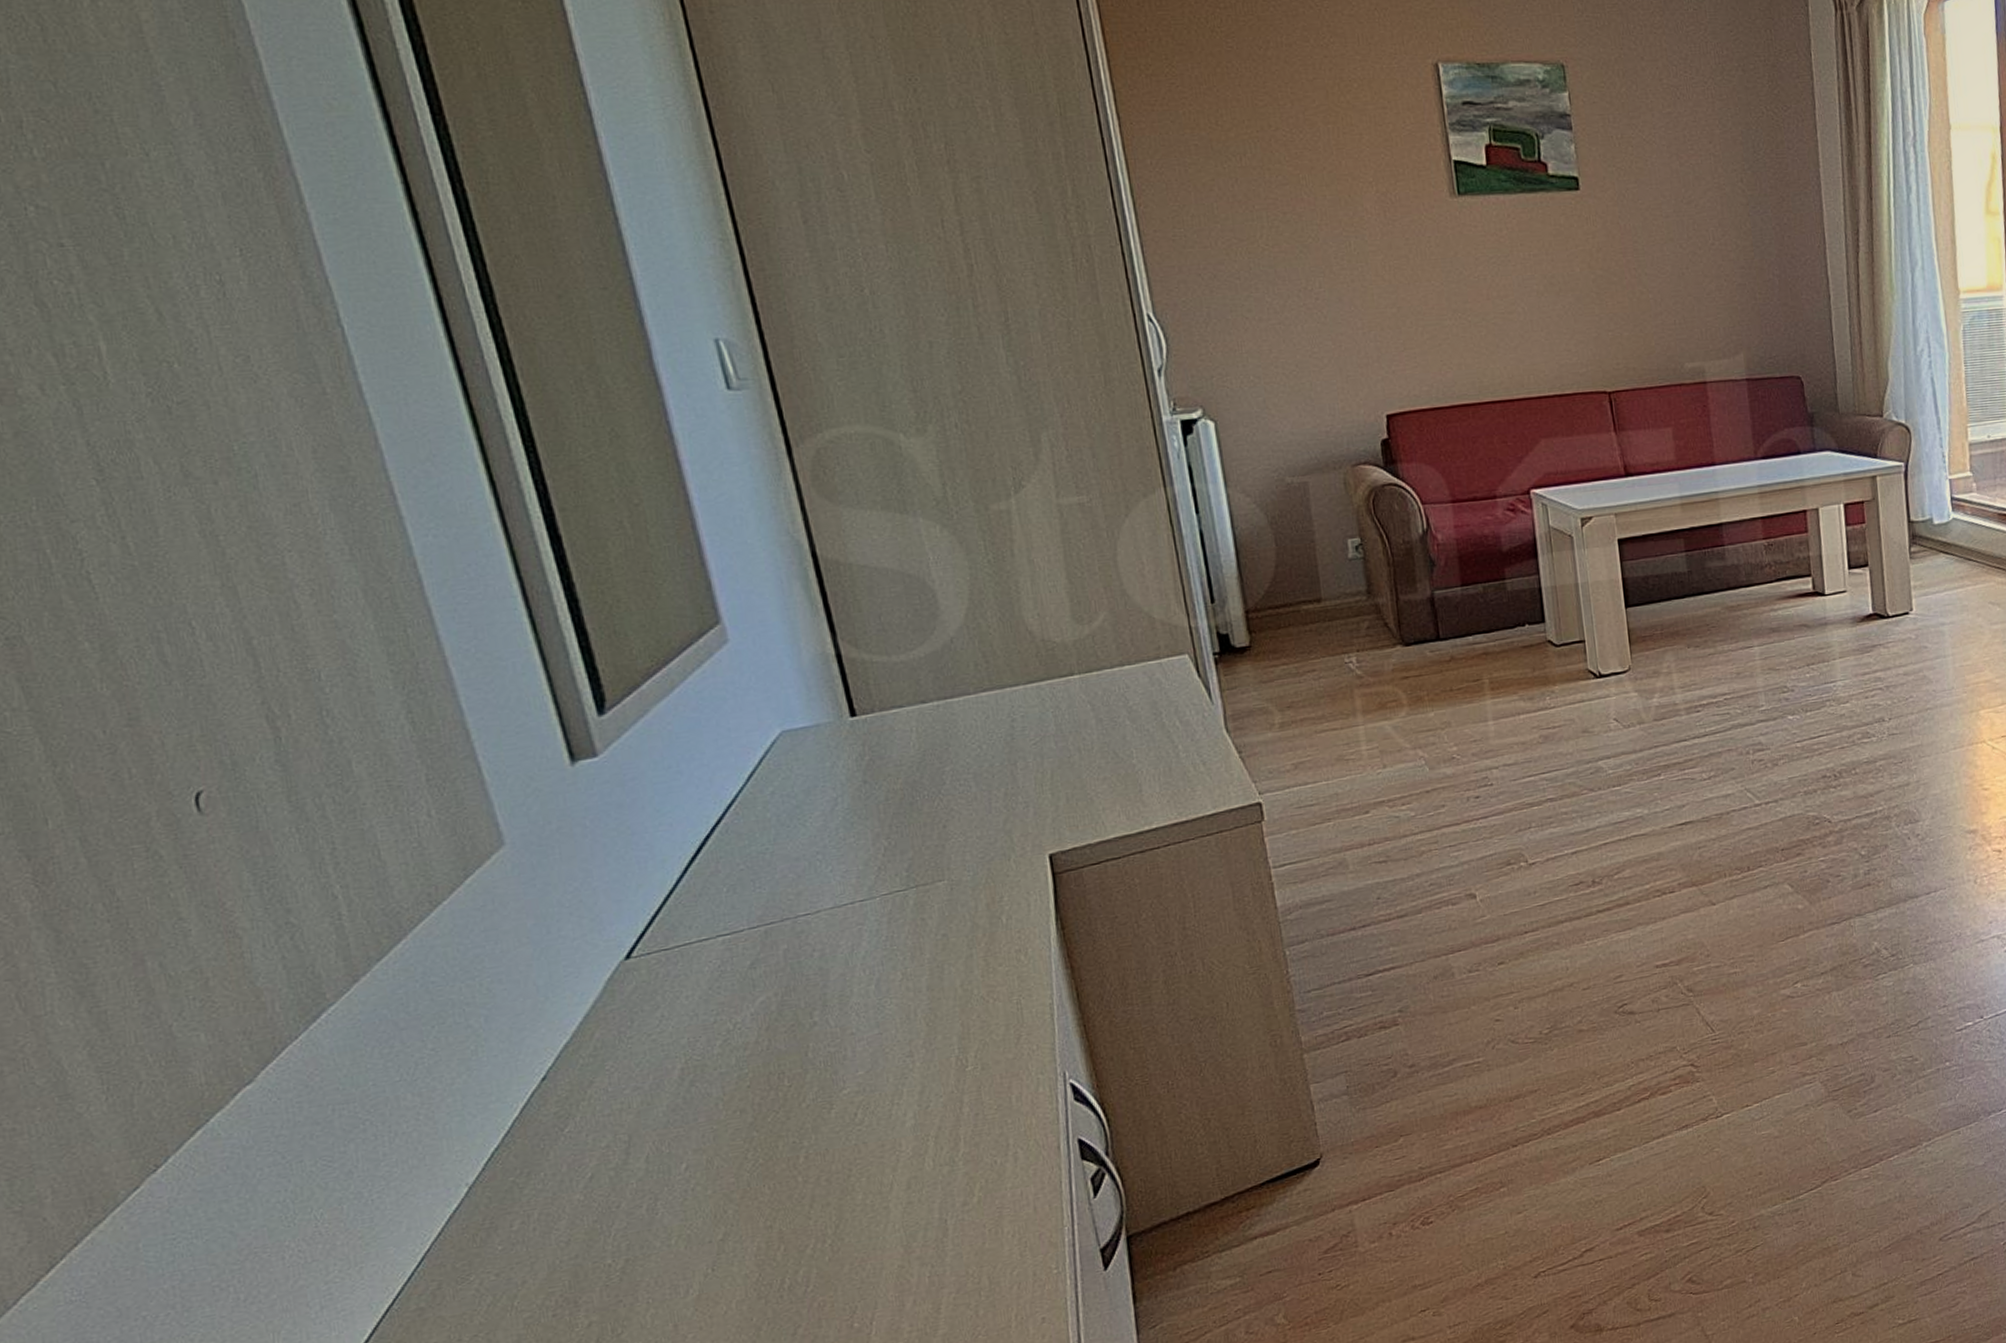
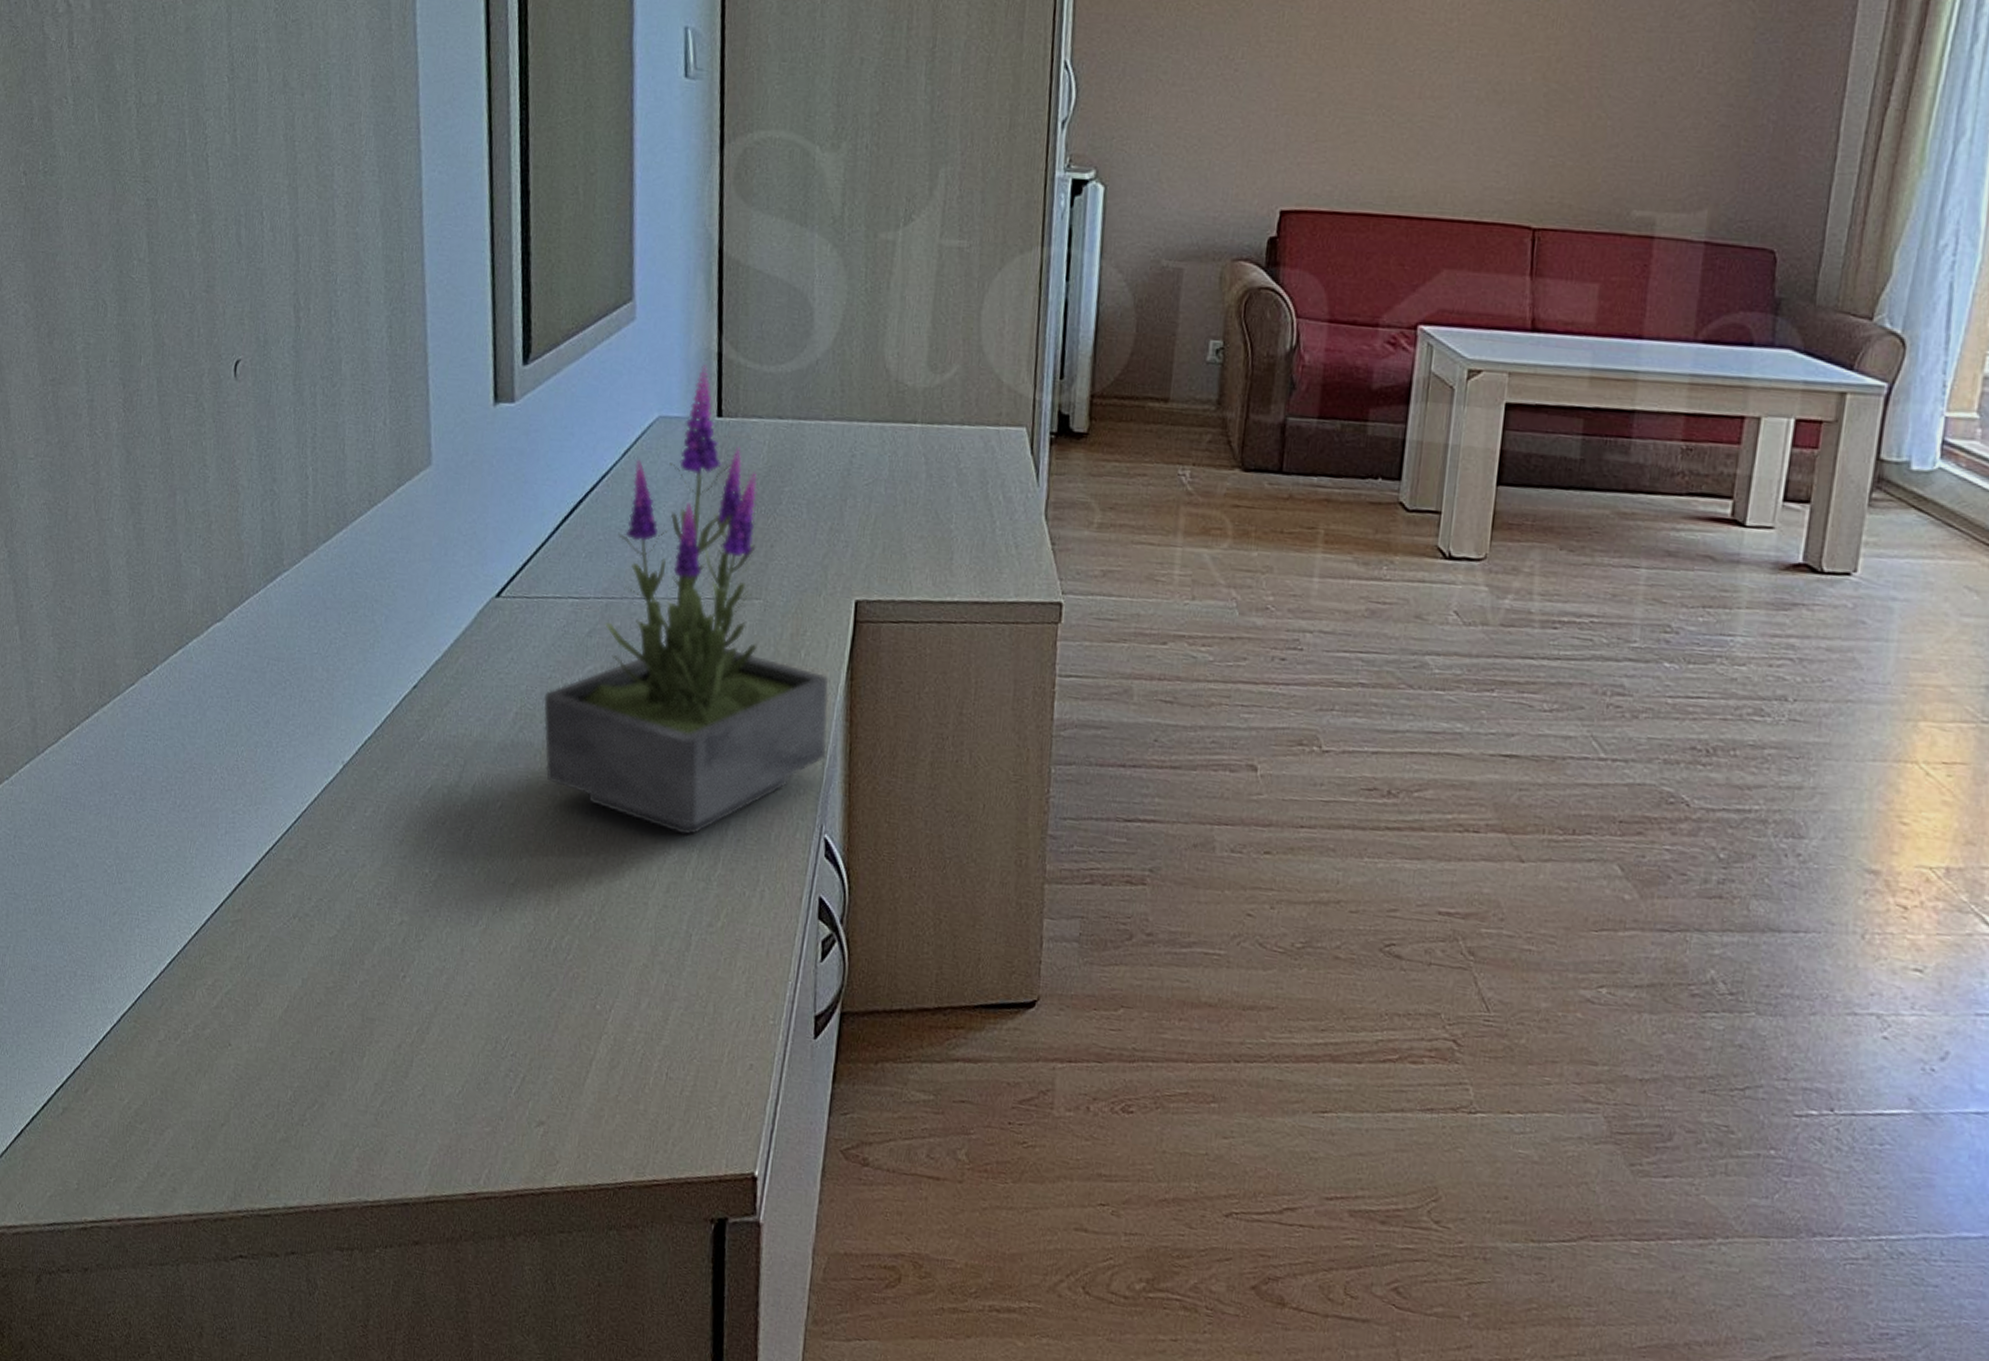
potted plant: none [712,669,1053,1132] -> present [543,365,829,836]

